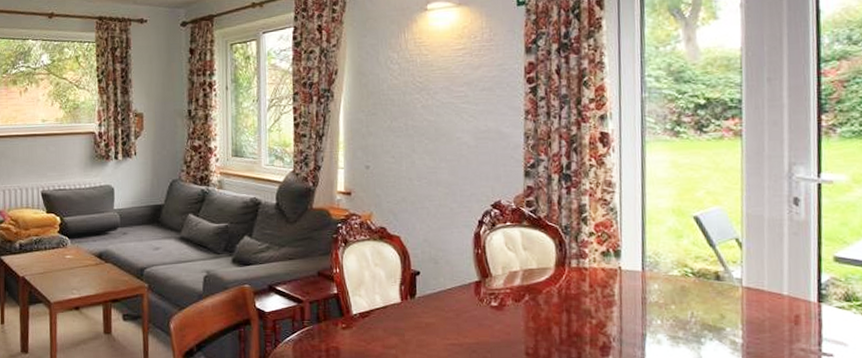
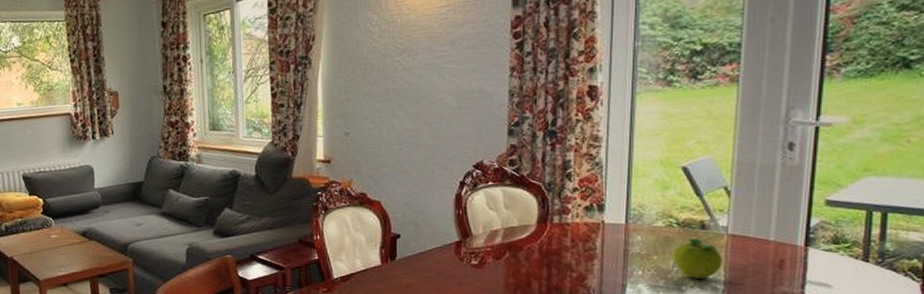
fruit: none [690,288,739,331] -> present [673,238,722,279]

